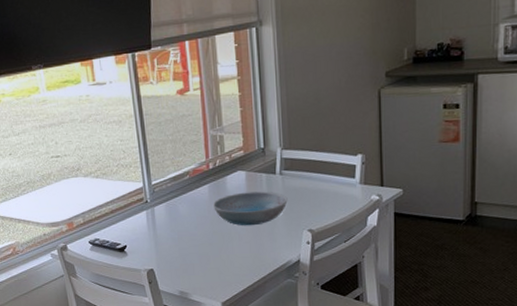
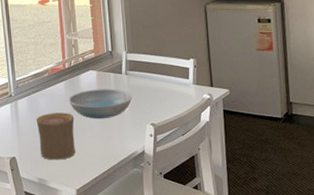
cup: none [176,219,221,272] -> present [36,113,75,160]

